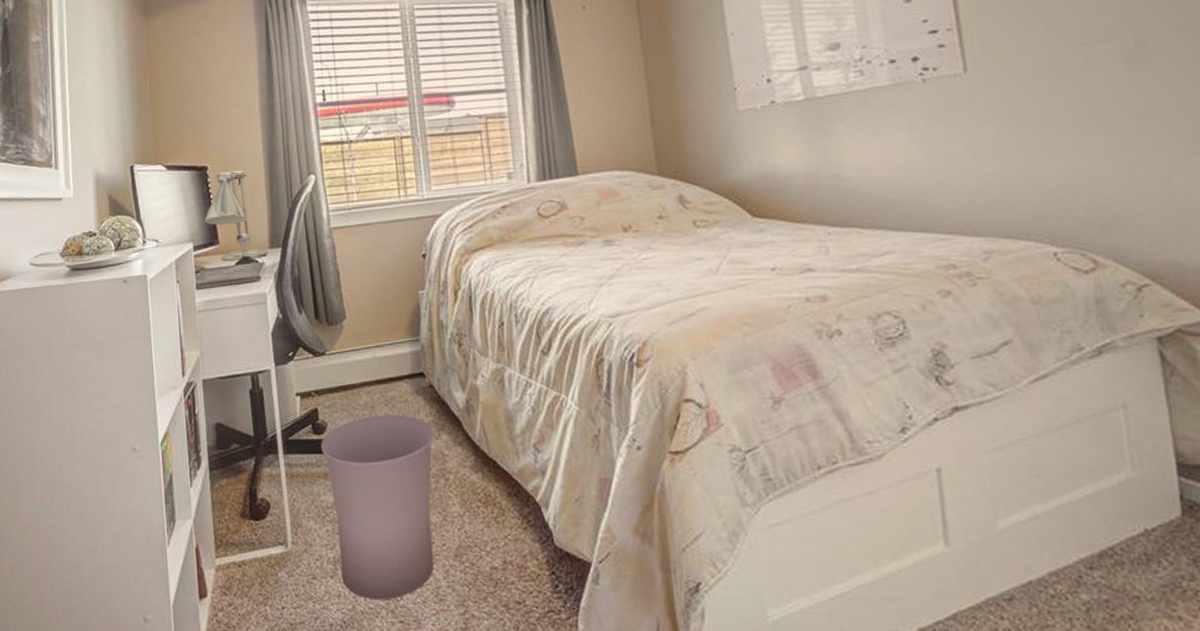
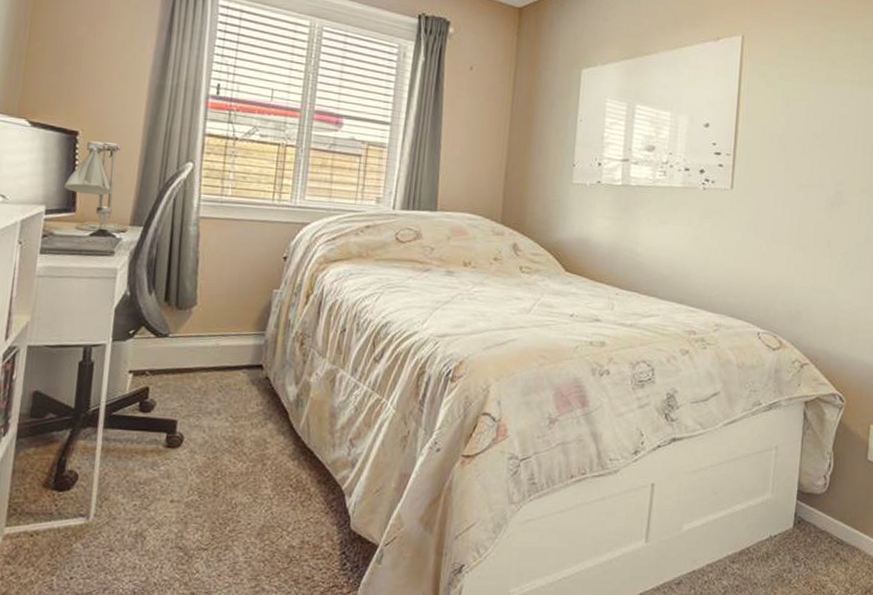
waste bin: present [321,414,435,600] -> none [140,399,261,573]

